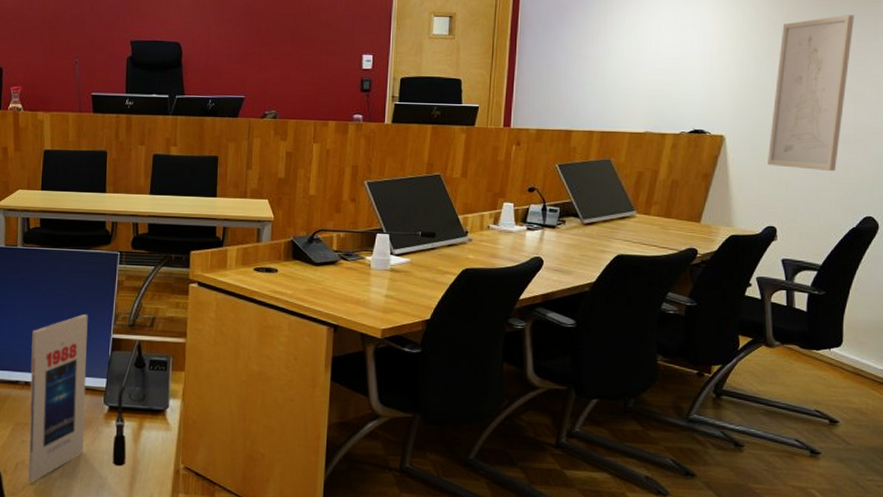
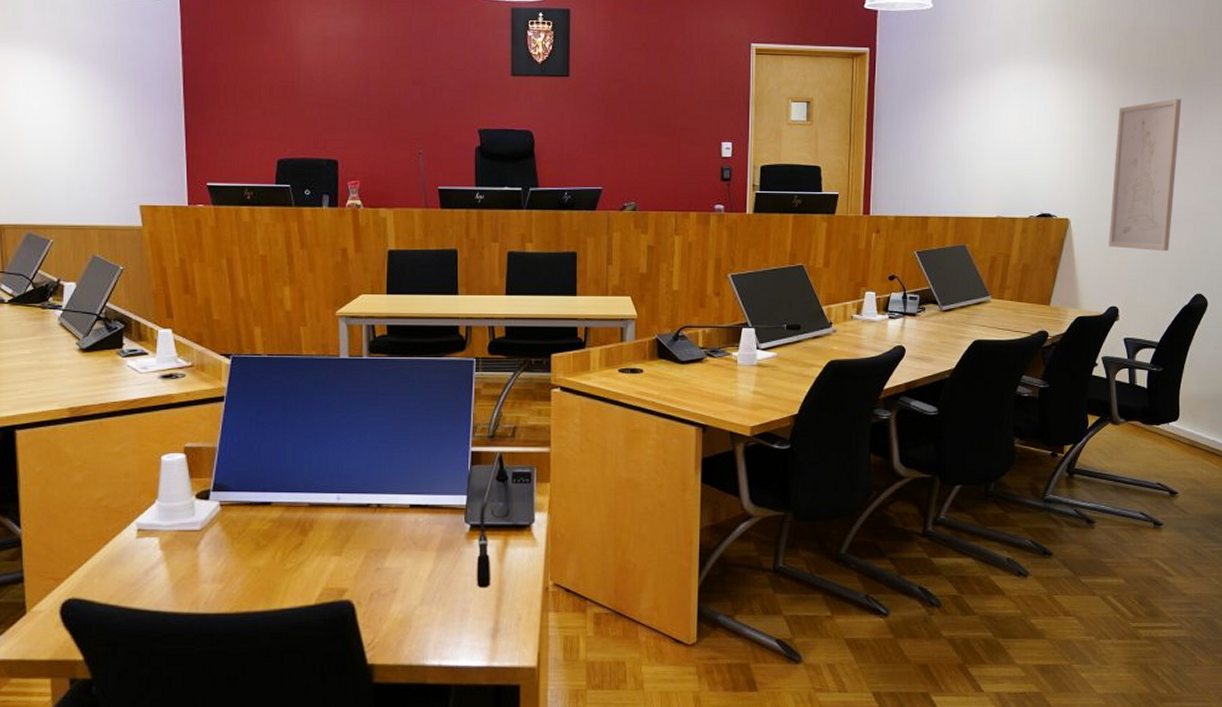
book: present [28,313,88,483] -> none [383,426,445,613]

